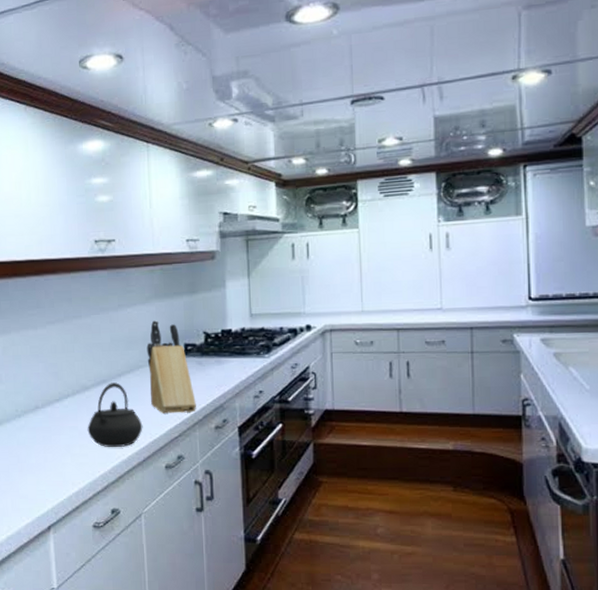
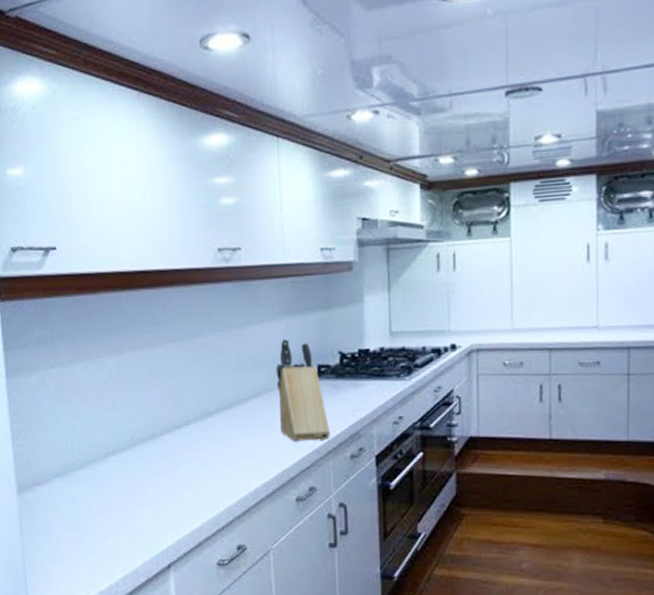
kettle: present [87,382,143,448] -> none [210,407,272,479]

